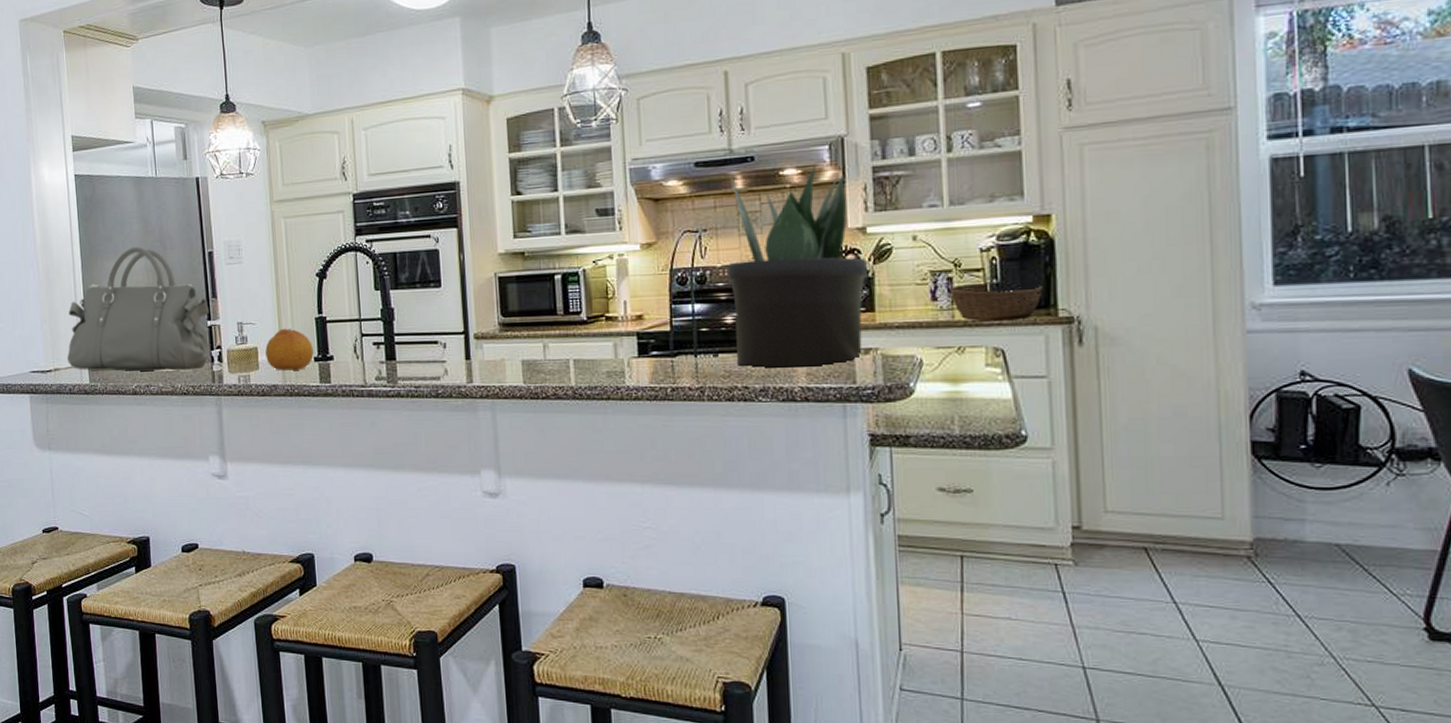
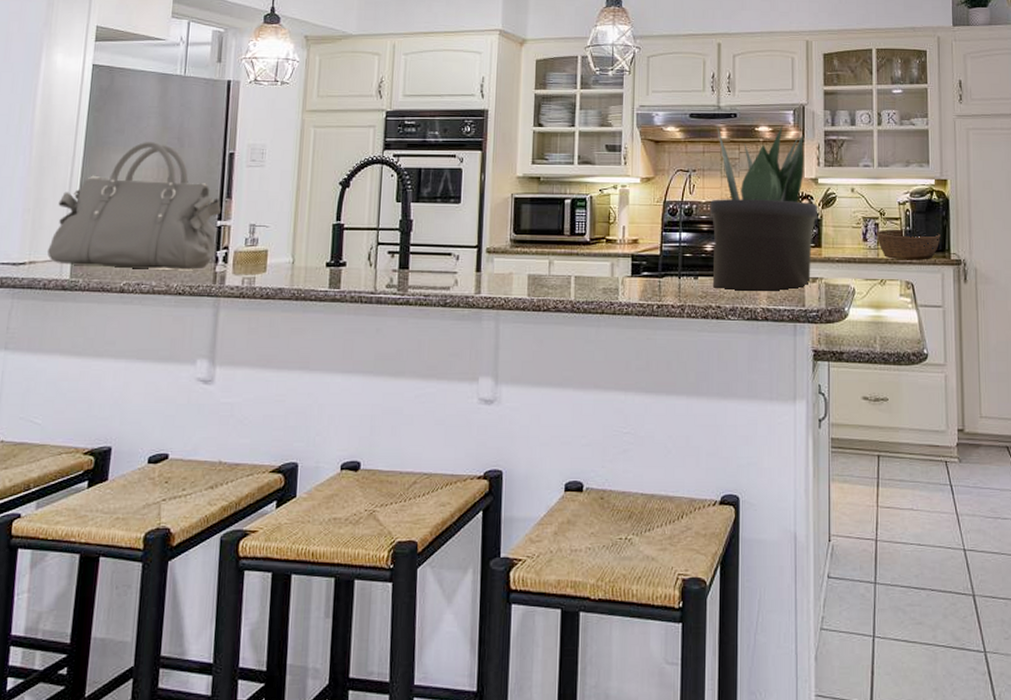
fruit: present [265,328,314,371] -> none [275,232,327,275]

